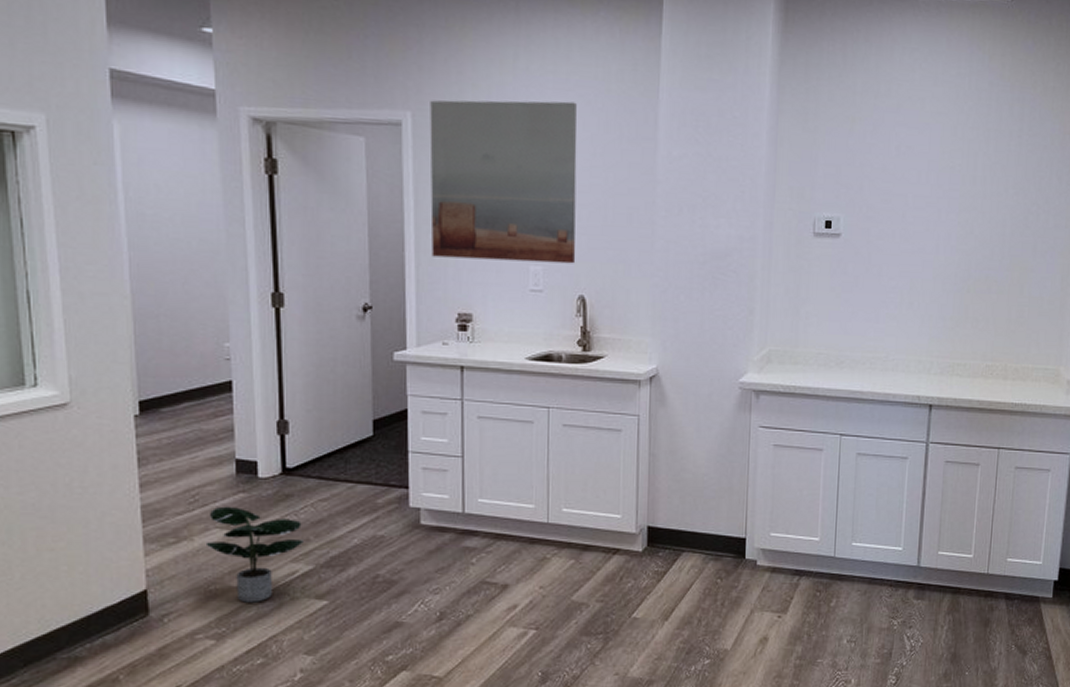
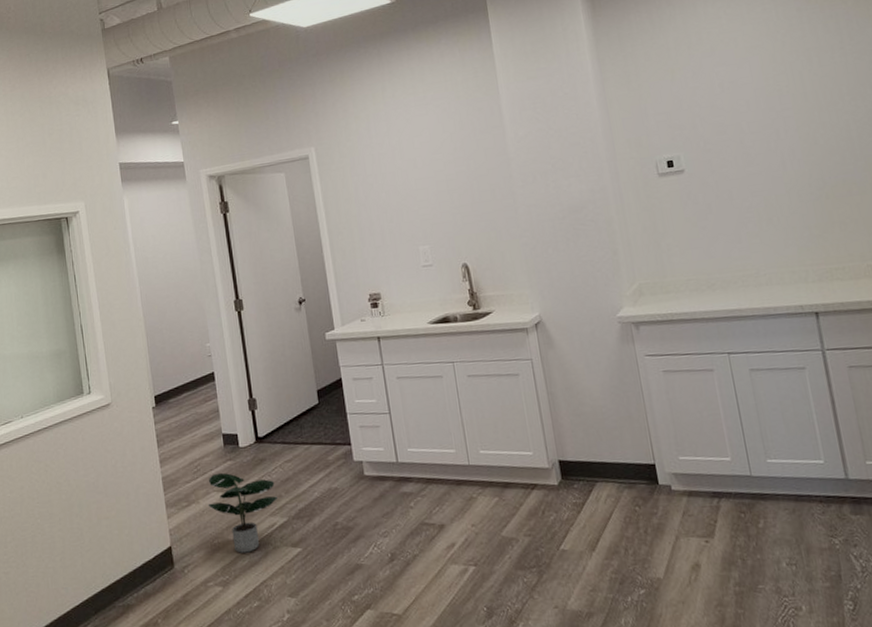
wall art: present [430,100,577,264] -> none [326,112,455,253]

